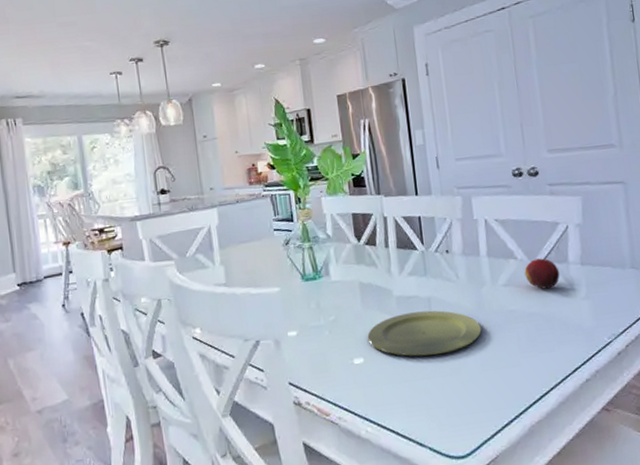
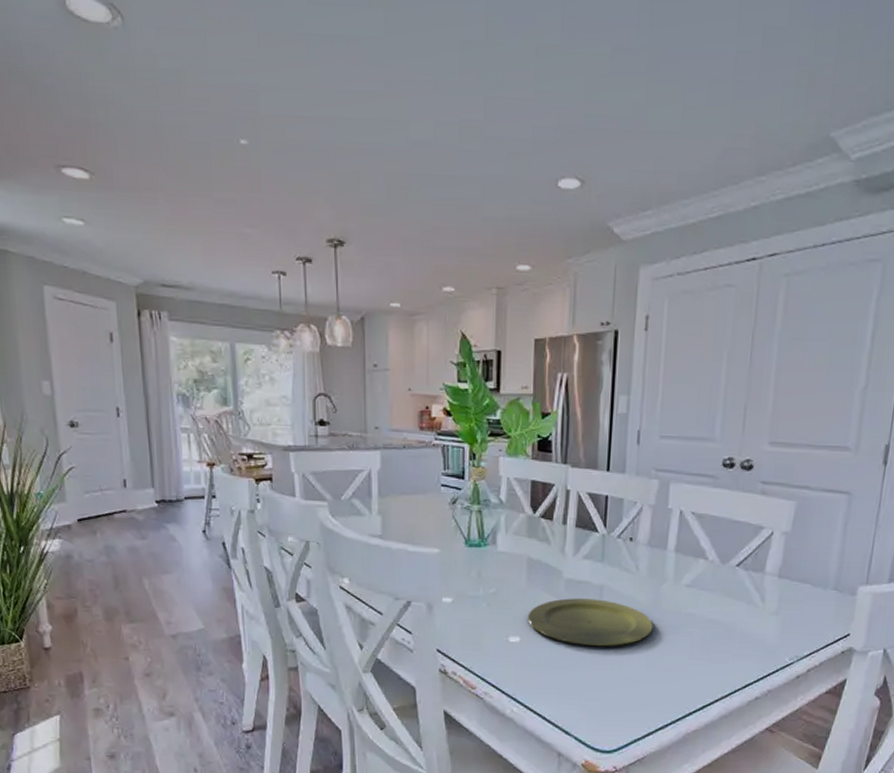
fruit: present [524,258,560,289] -> none [713,563,753,597]

